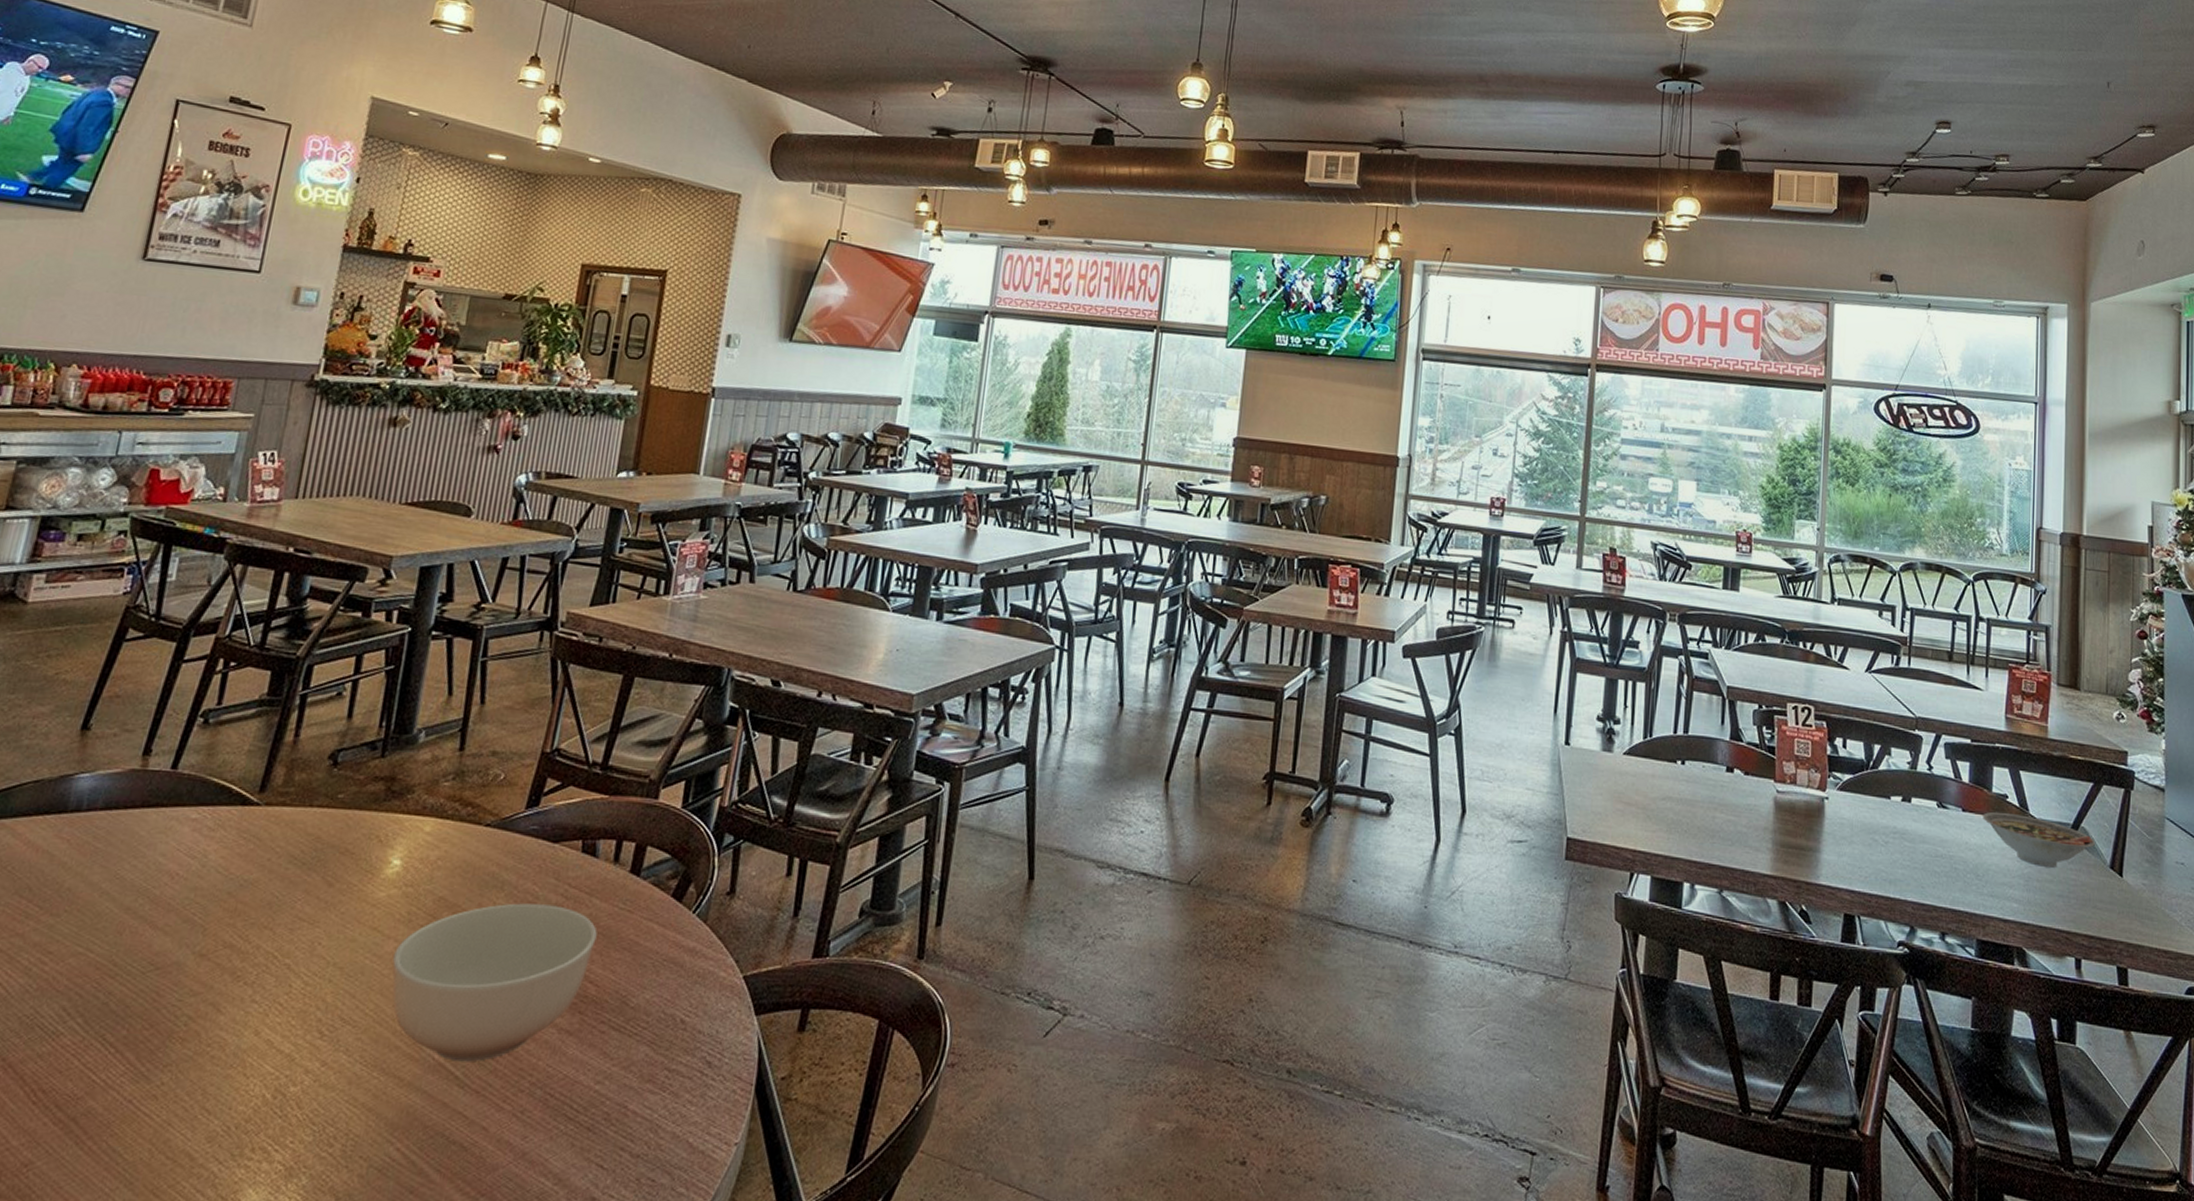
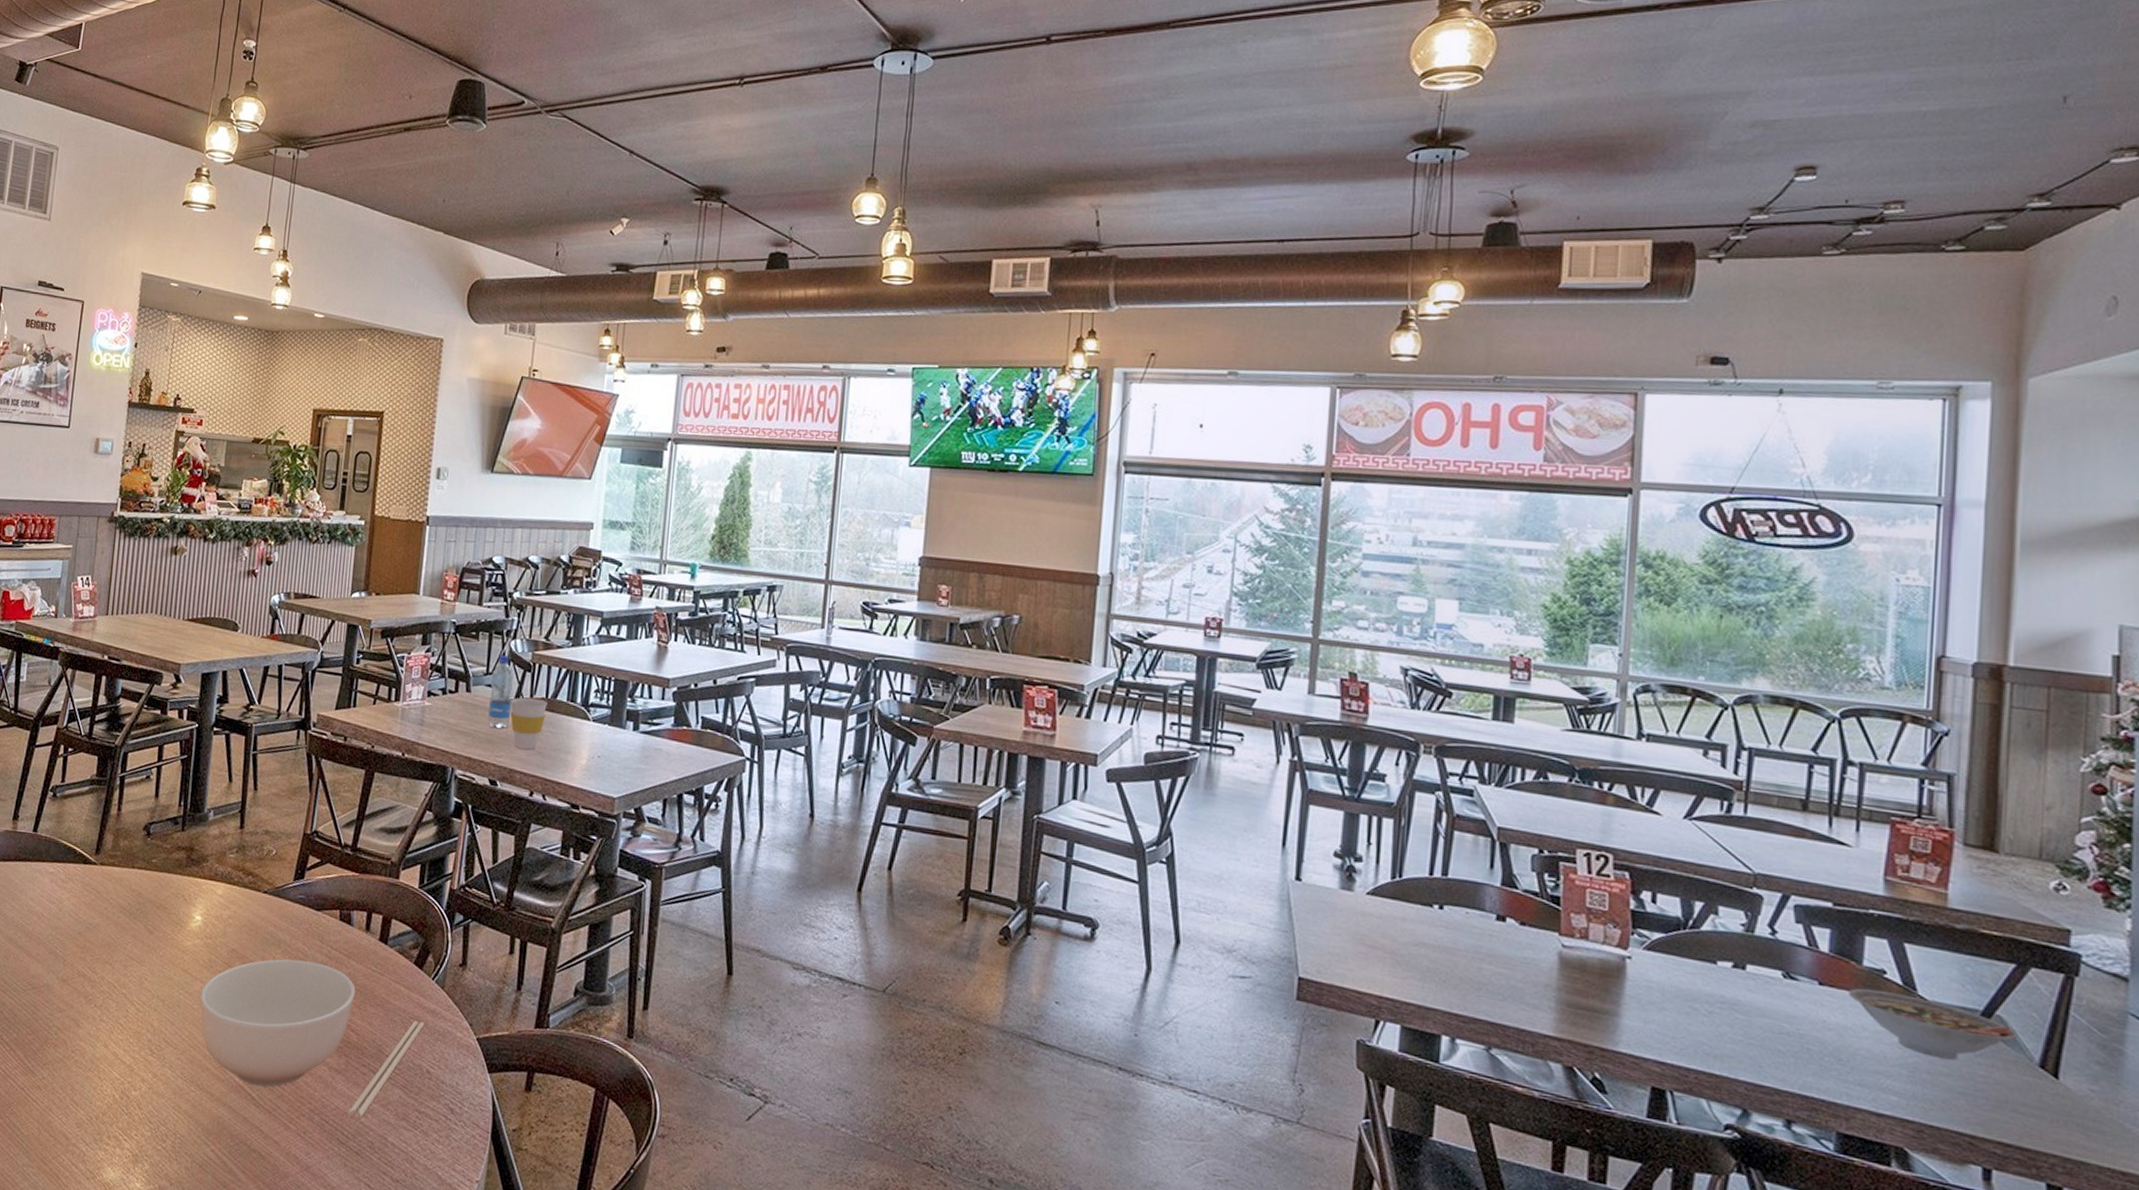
chopsticks: none [578,963,682,1089] -> present [347,1021,425,1120]
bottle: none [773,541,805,624] -> present [488,655,513,730]
cup: none [799,587,842,646] -> present [510,697,547,750]

